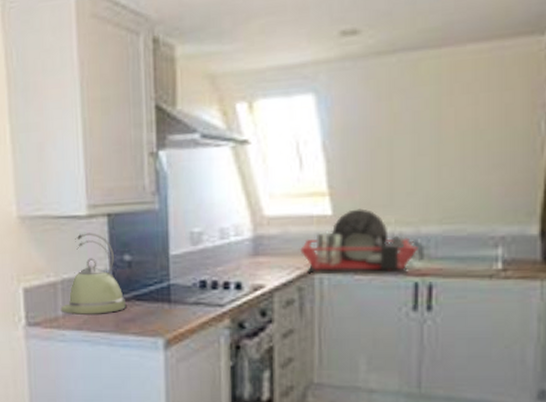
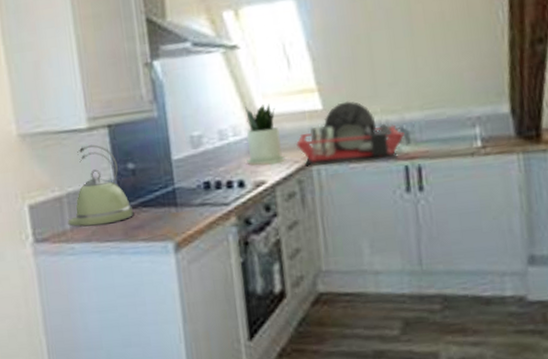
planter: none [246,205,287,269] -> present [245,104,285,165]

